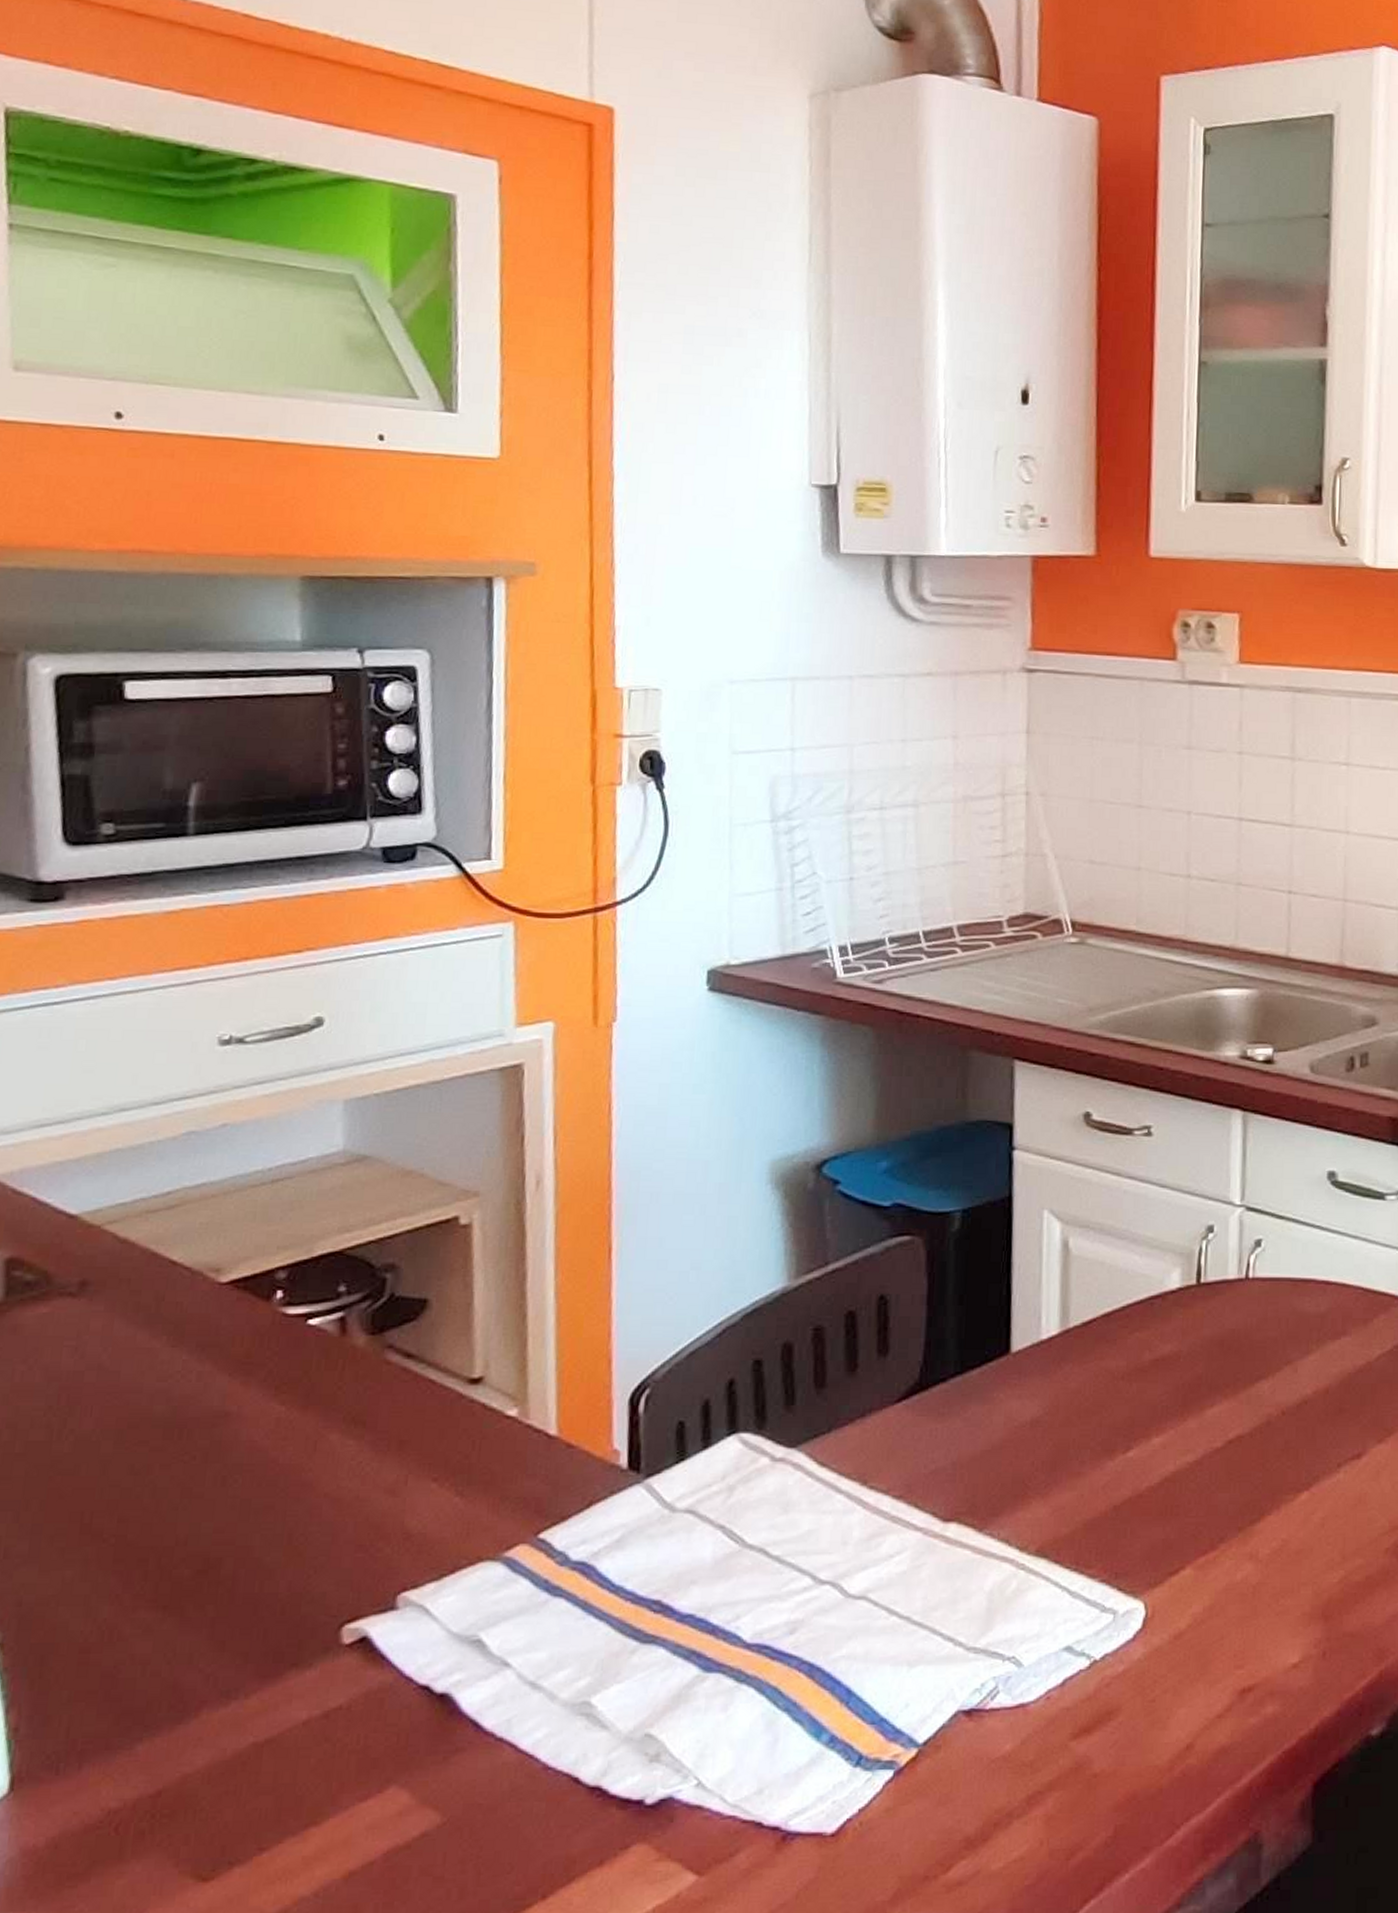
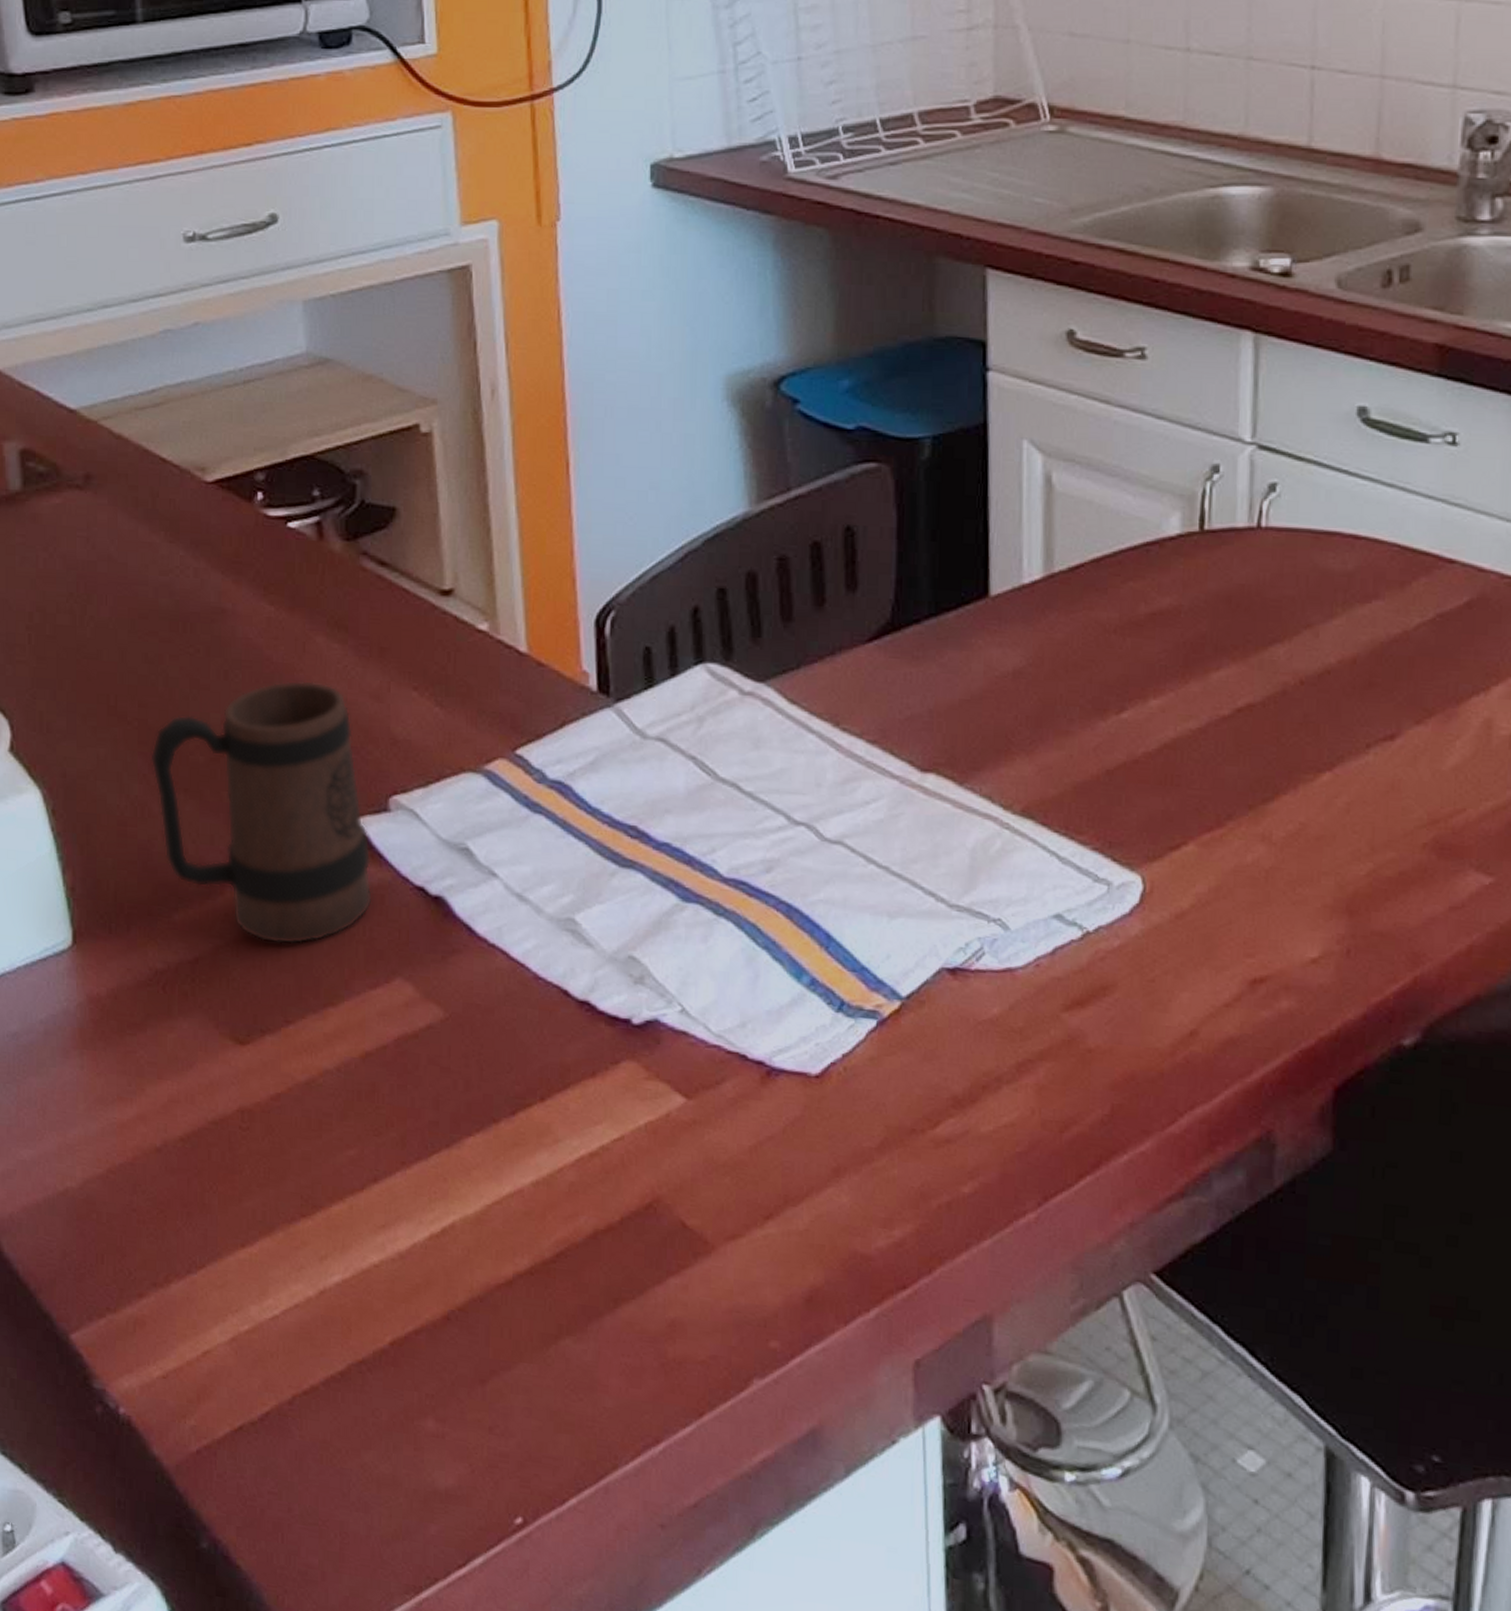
mug: none [126,1479,373,1764] -> present [150,680,373,945]

